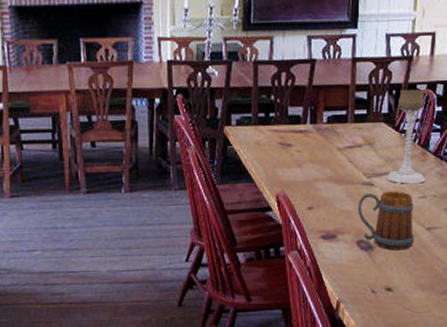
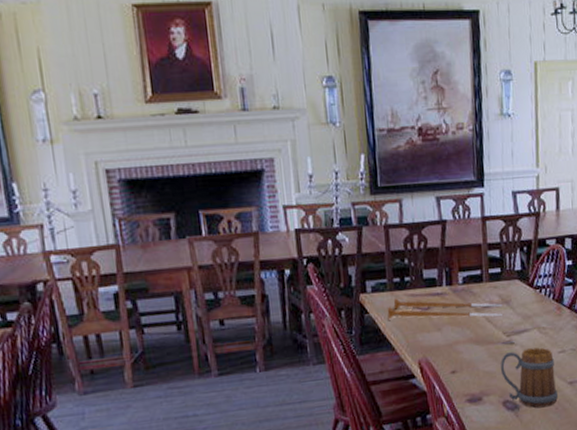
candlestick: none [250,133,367,158] -> present [387,298,504,320]
candle holder: present [385,89,426,184] -> none [524,244,563,340]

